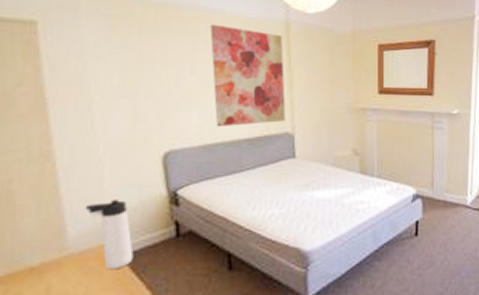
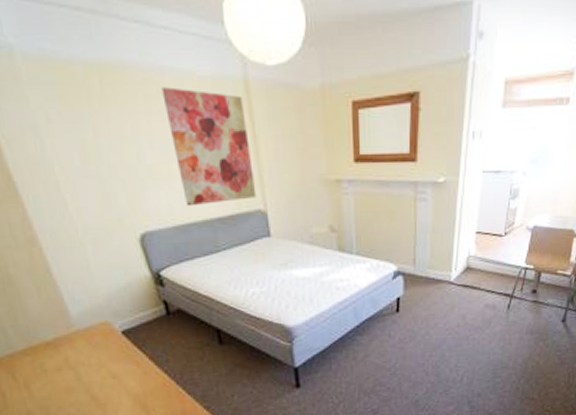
thermos bottle: present [84,198,134,270] -> none [78,280,133,344]

